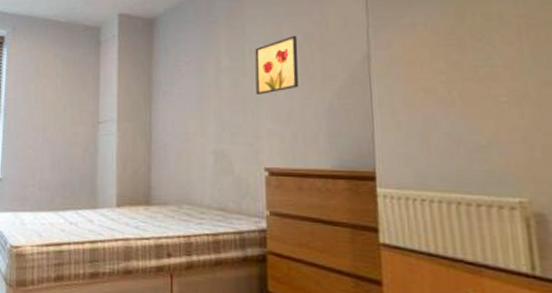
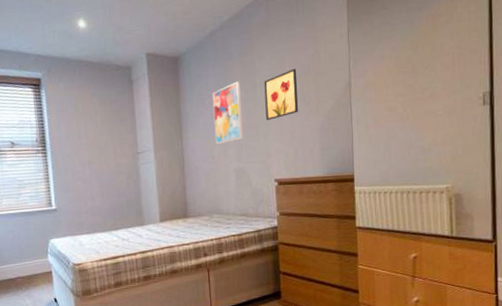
wall art: none [190,47,226,120] -> present [212,81,243,145]

